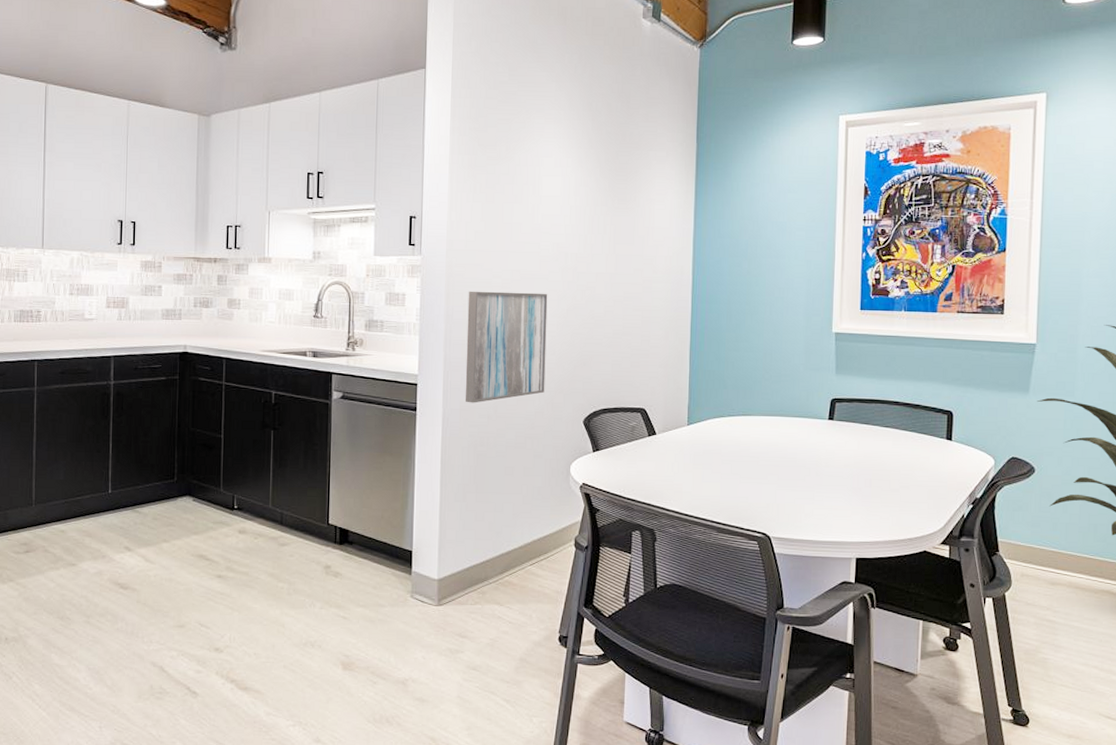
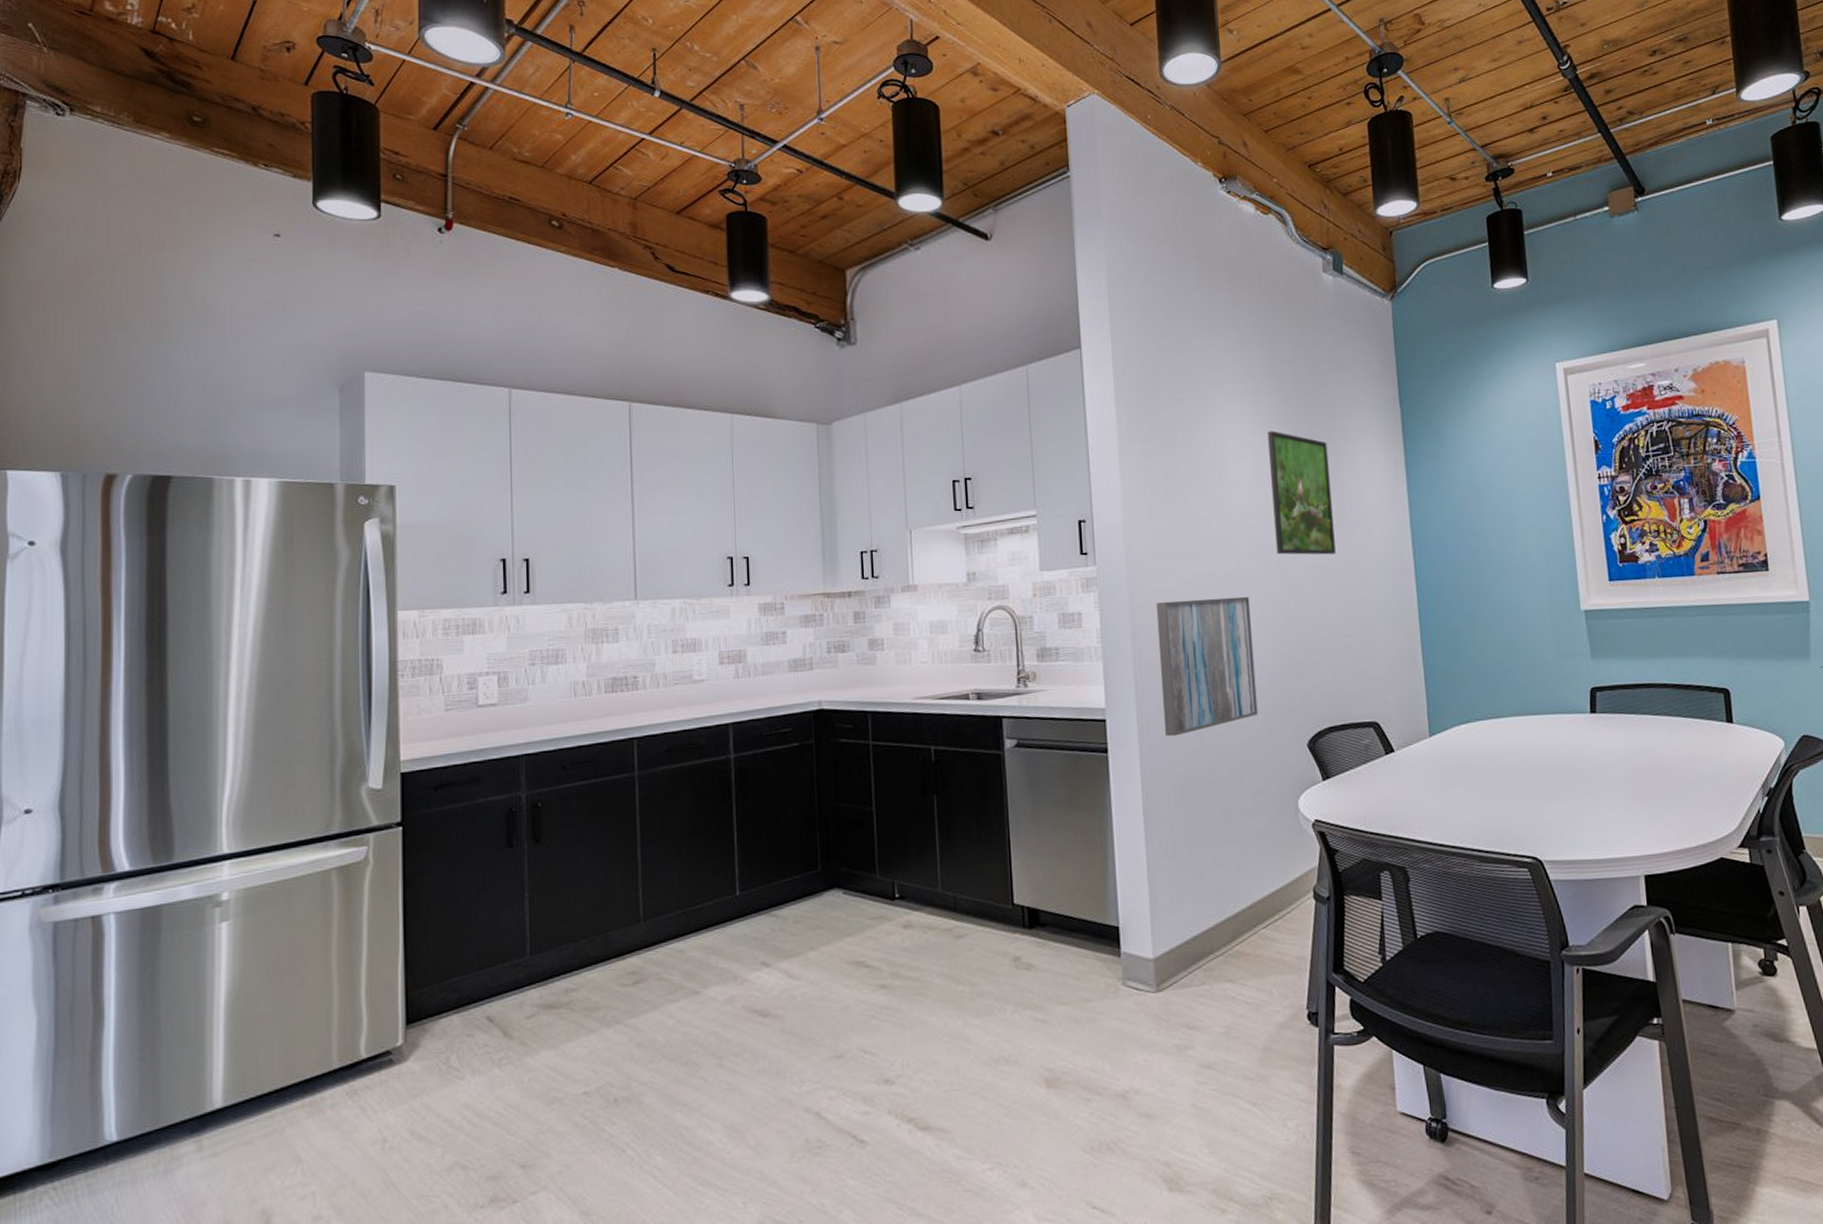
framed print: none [575,154,629,265] -> present [1268,431,1336,555]

